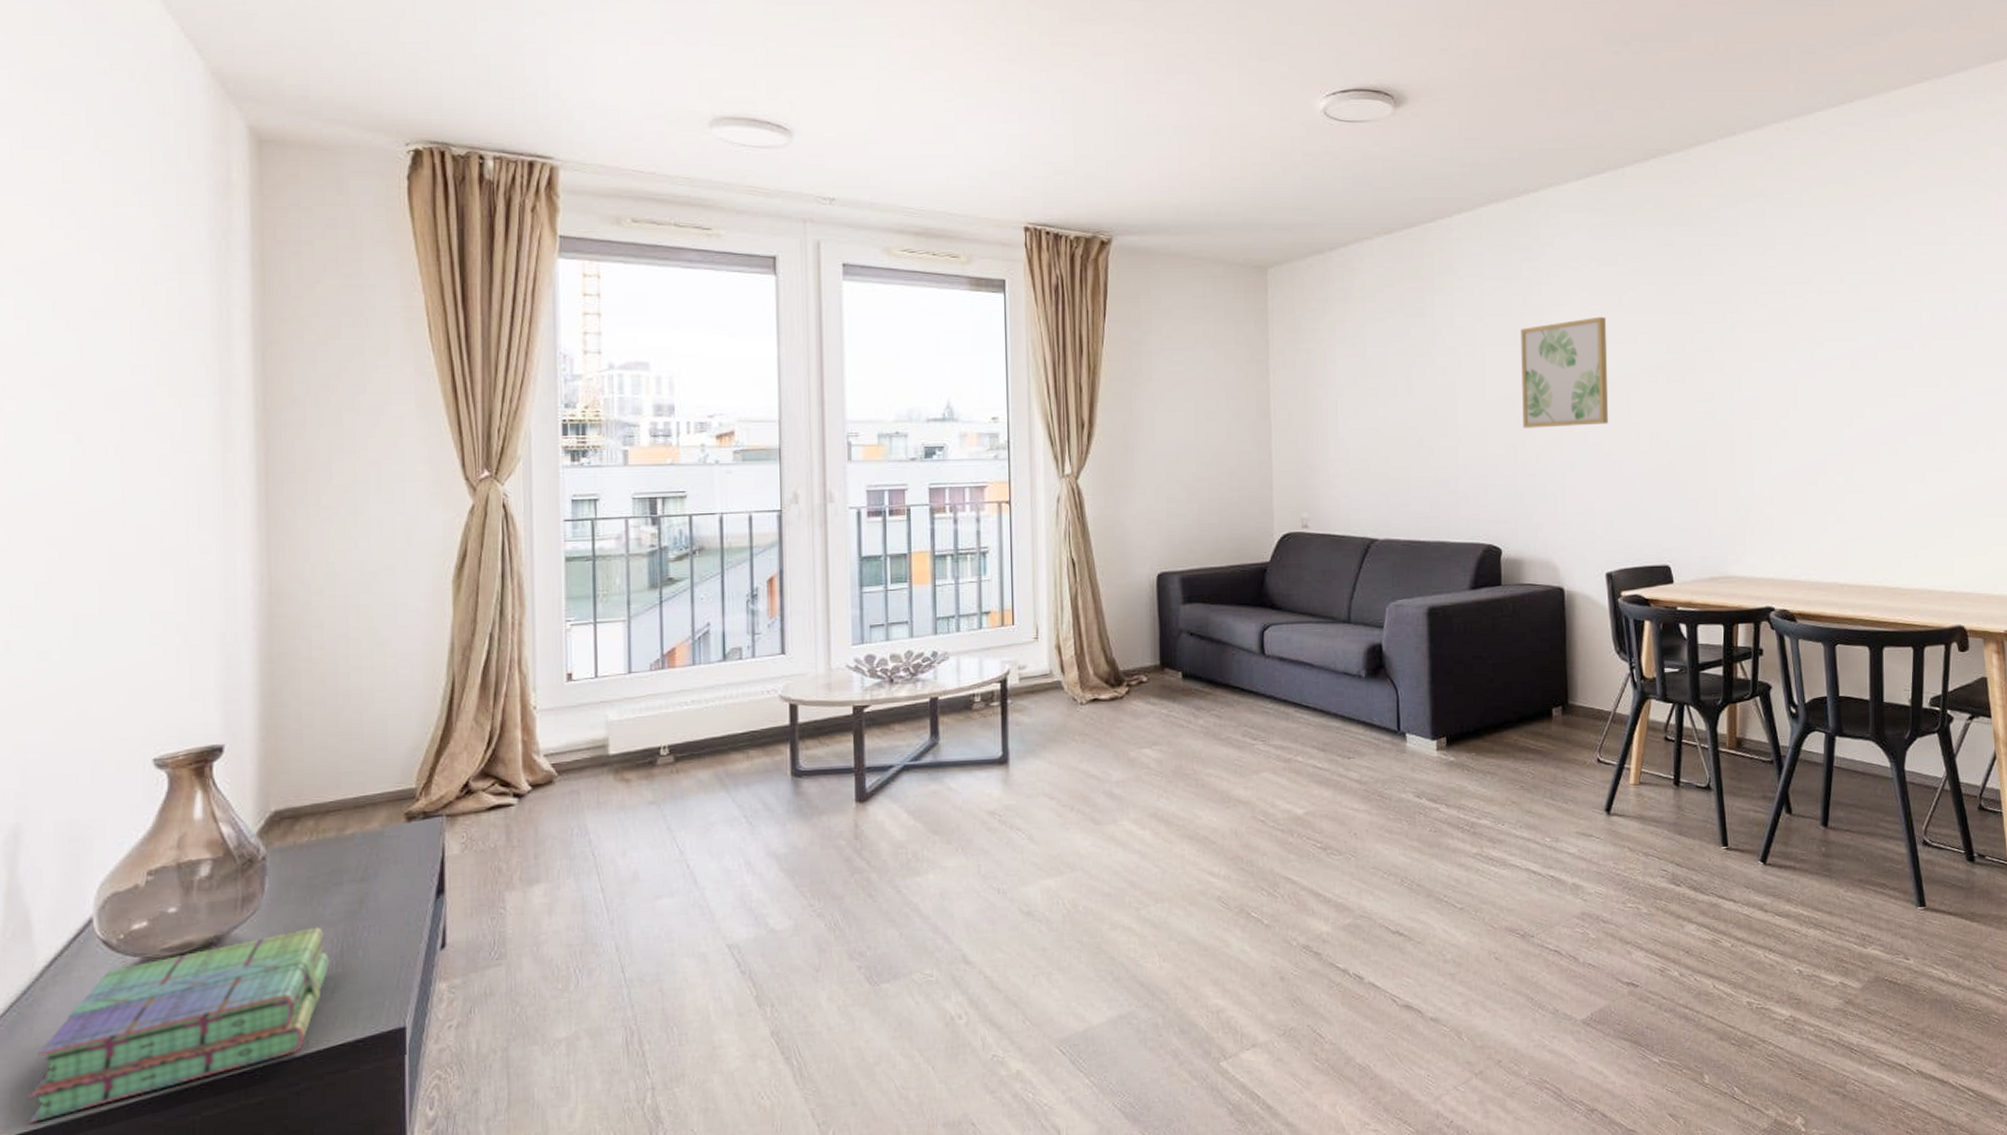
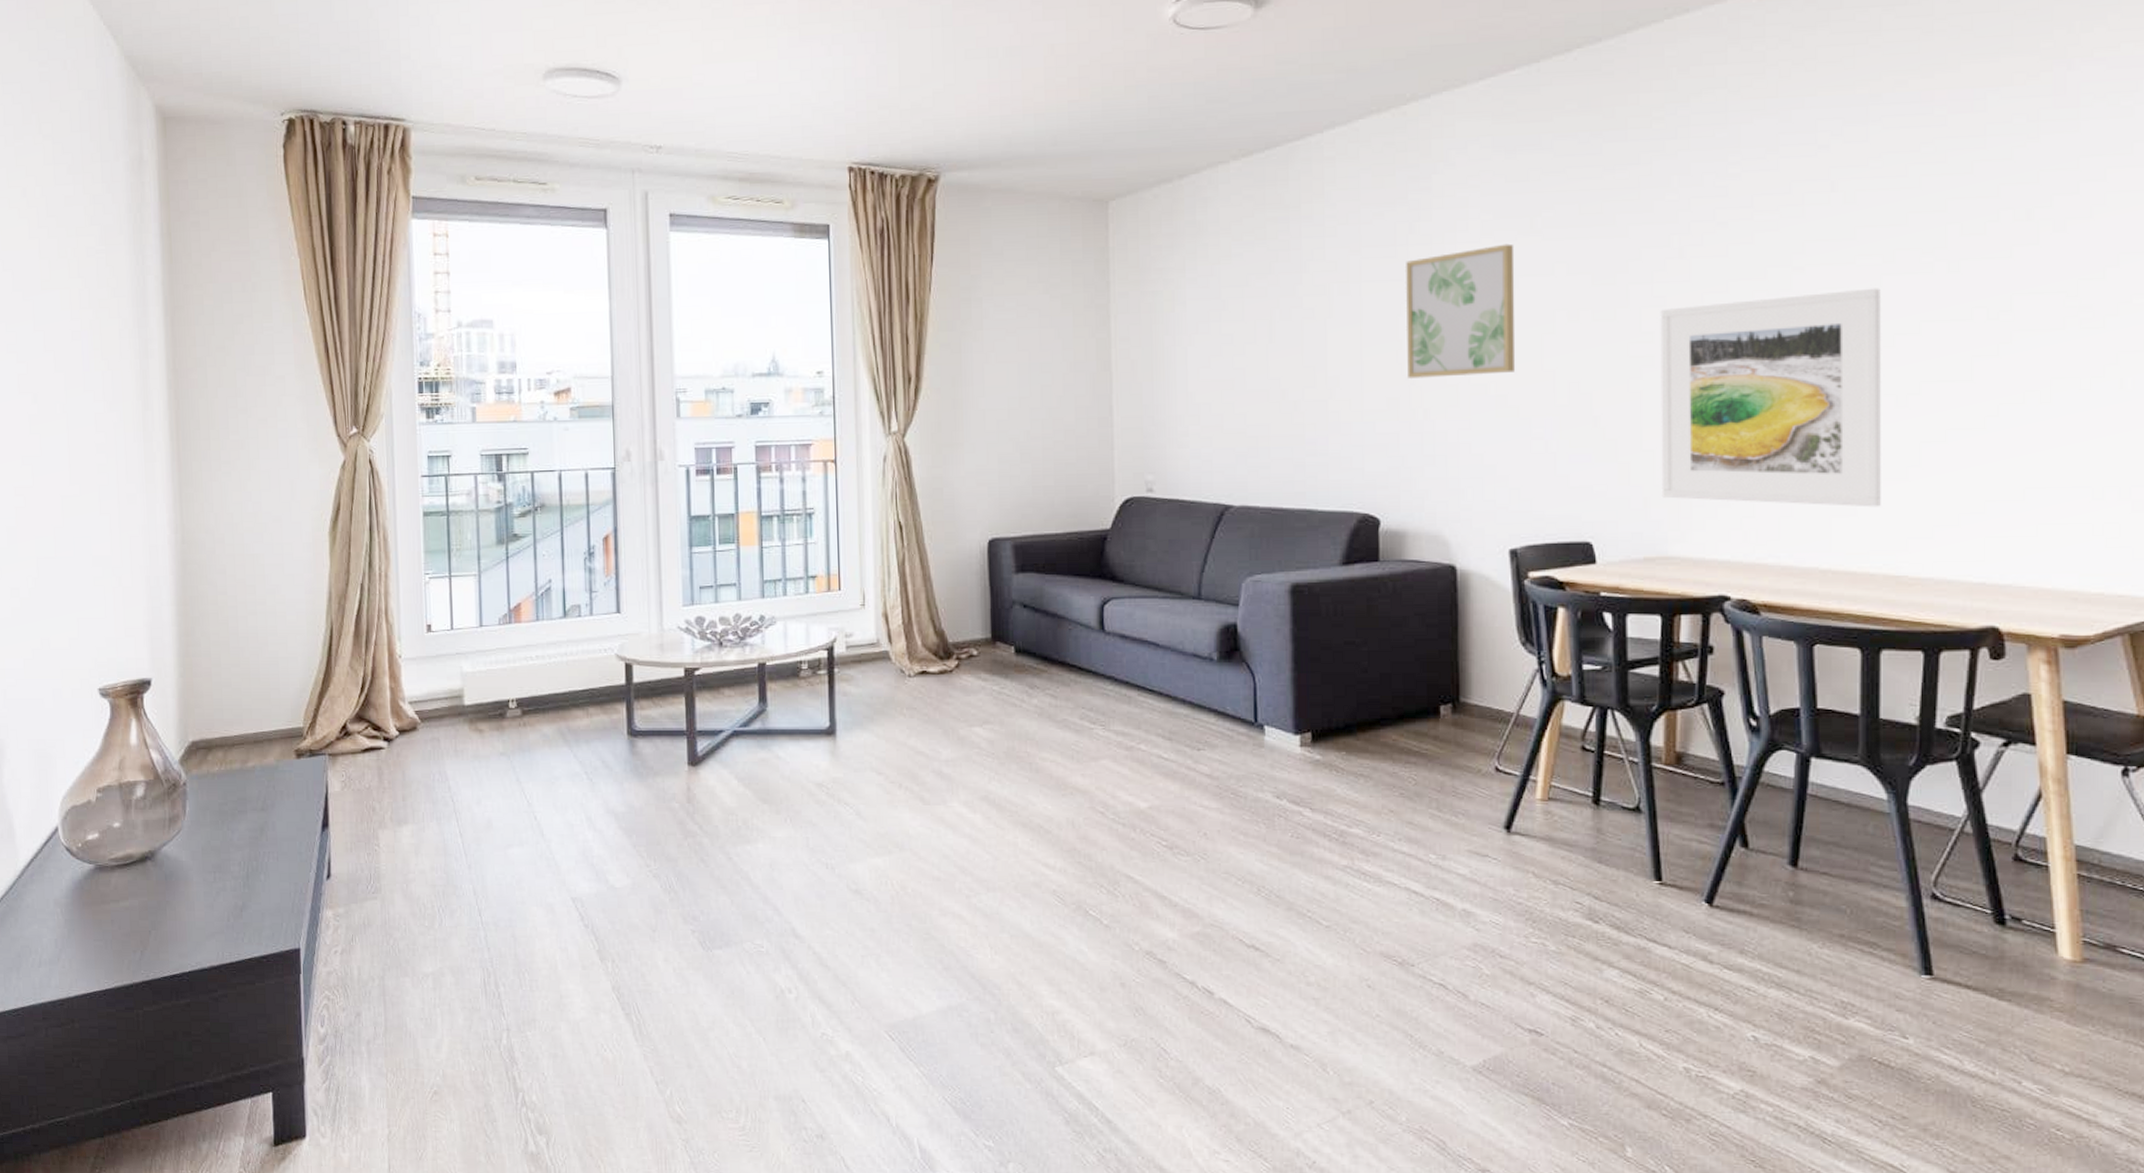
stack of books: present [28,927,330,1124] -> none [16,850,239,1002]
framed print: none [1718,360,1881,534] -> present [1660,288,1881,507]

